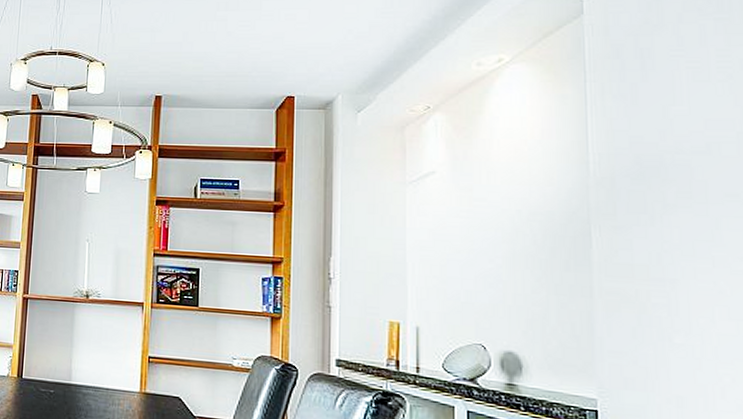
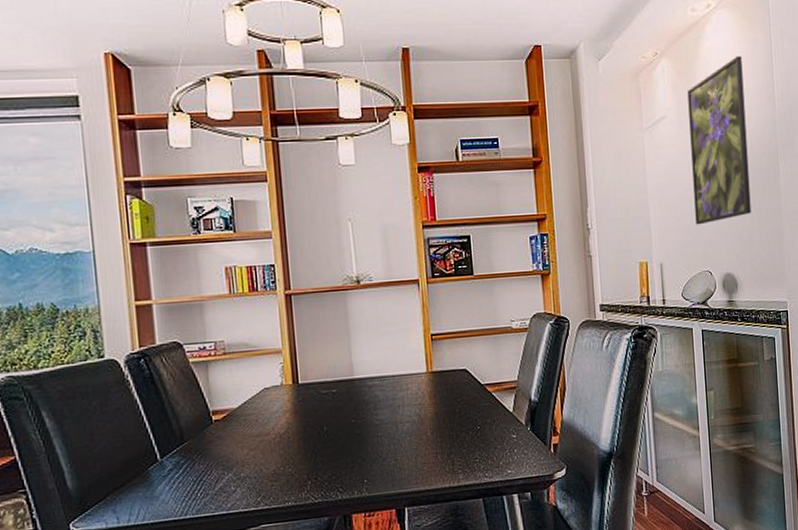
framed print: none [466,112,547,292] -> present [687,56,751,225]

